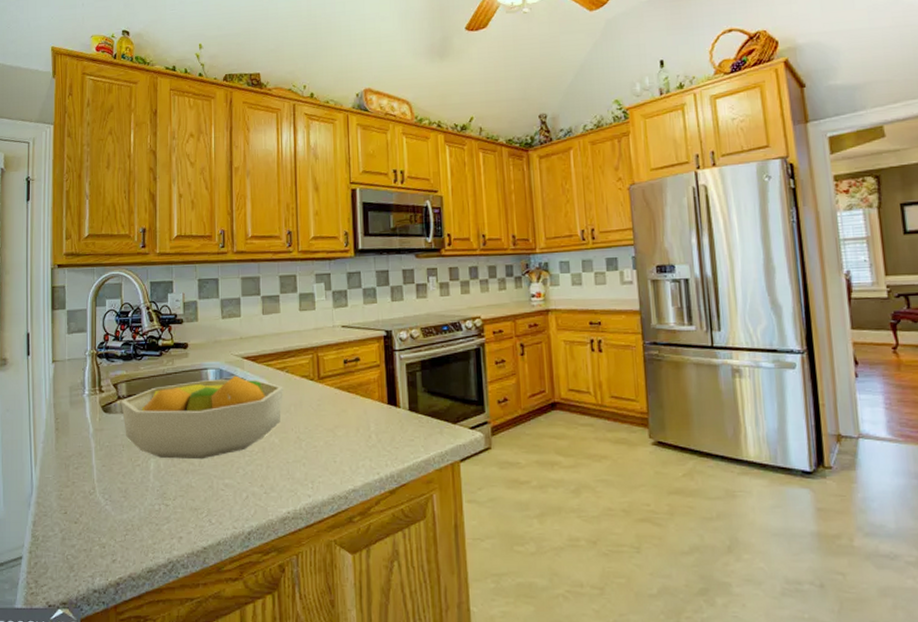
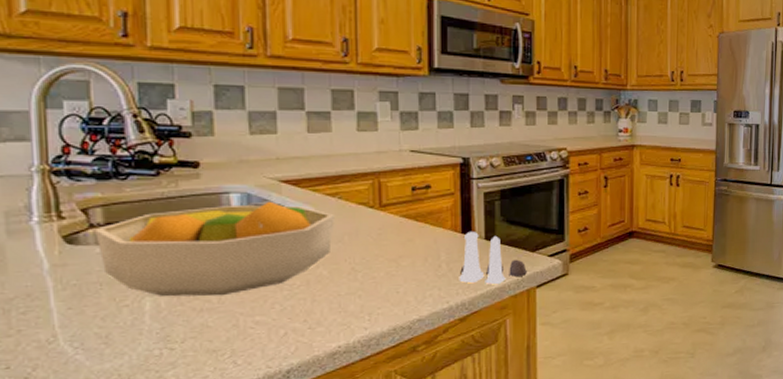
salt and pepper shaker set: none [387,403,450,458] -> present [459,232,527,285]

